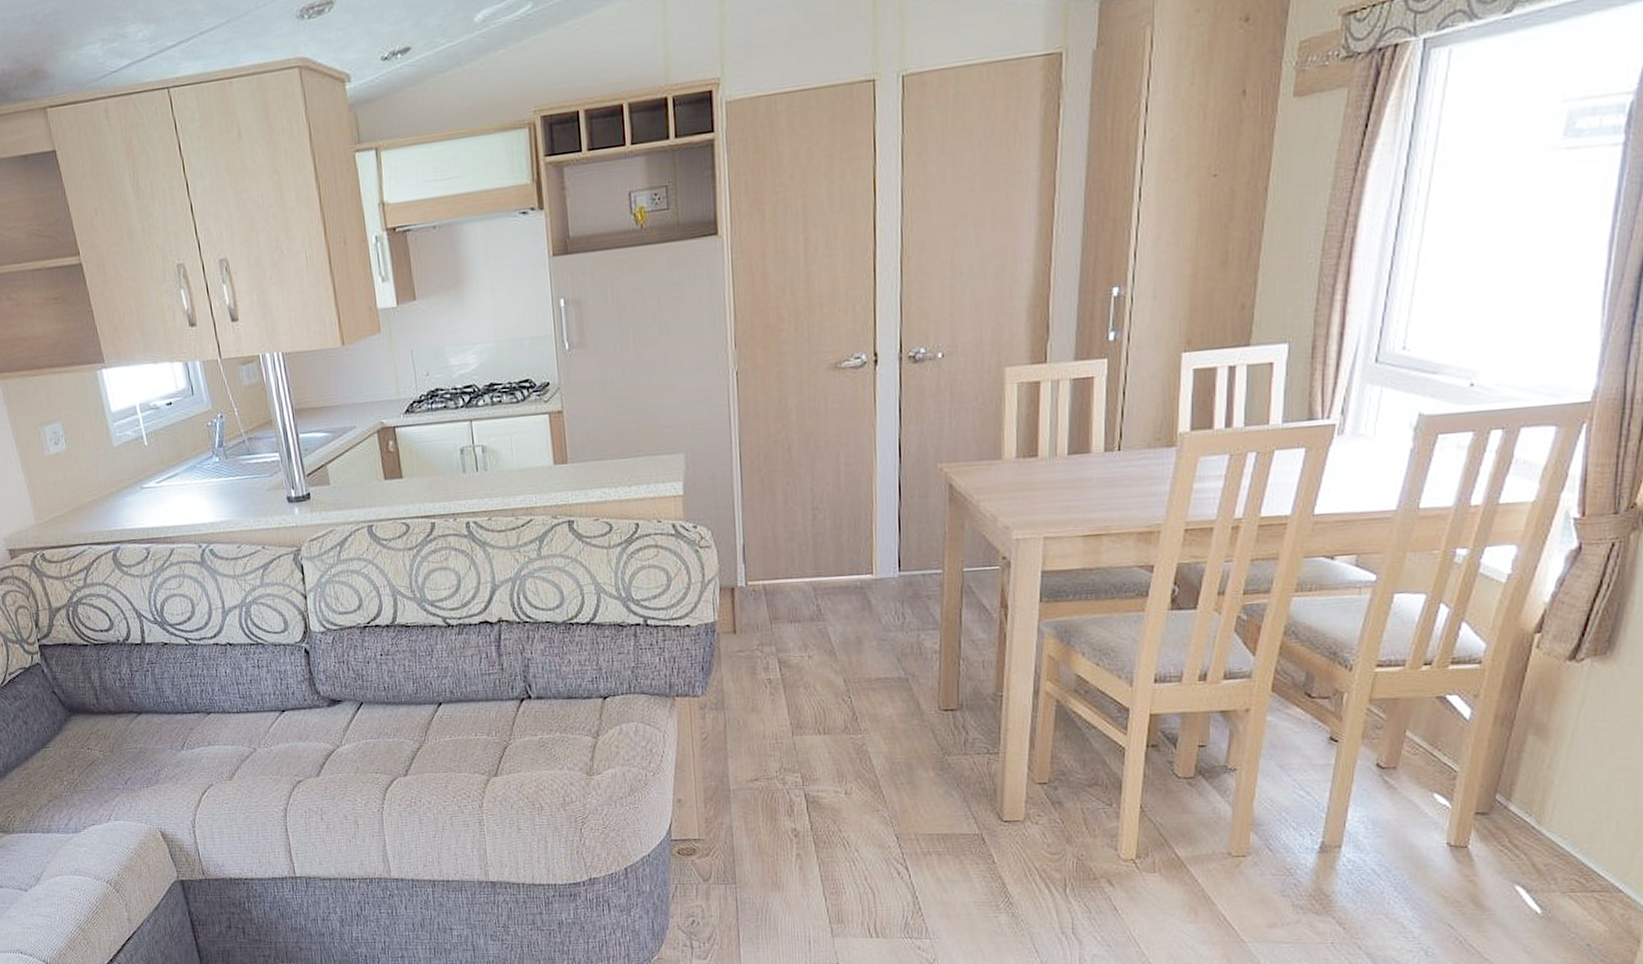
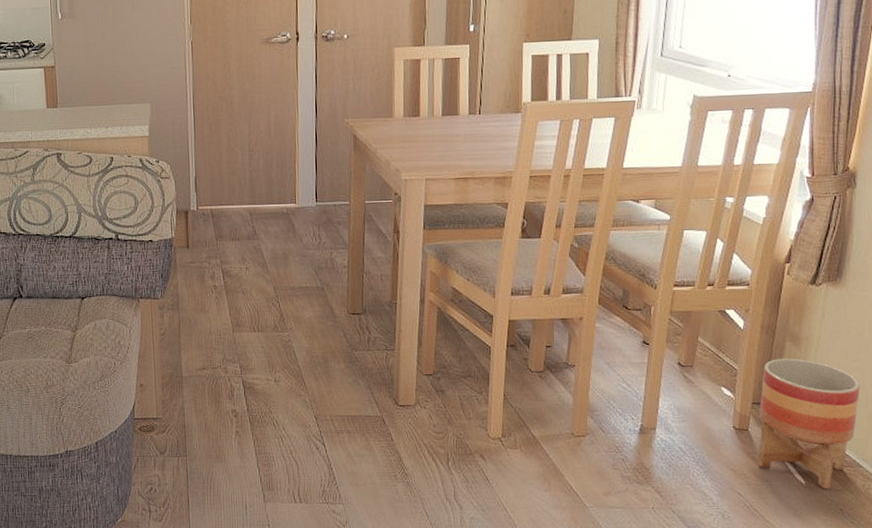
planter: none [1478,756,1628,920] -> present [758,358,860,489]

